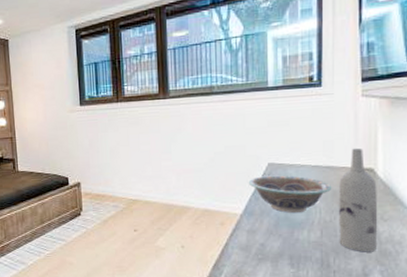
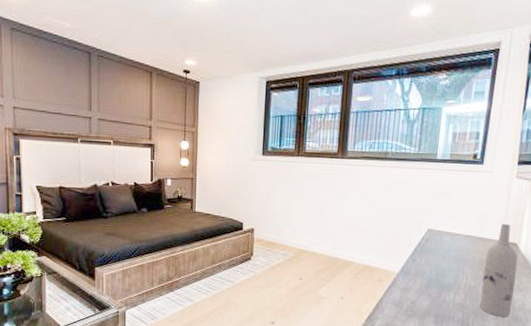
decorative bowl: present [248,175,332,214] -> none [408,240,480,277]

